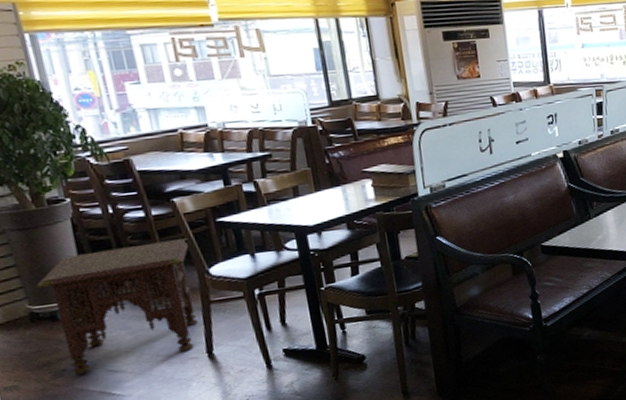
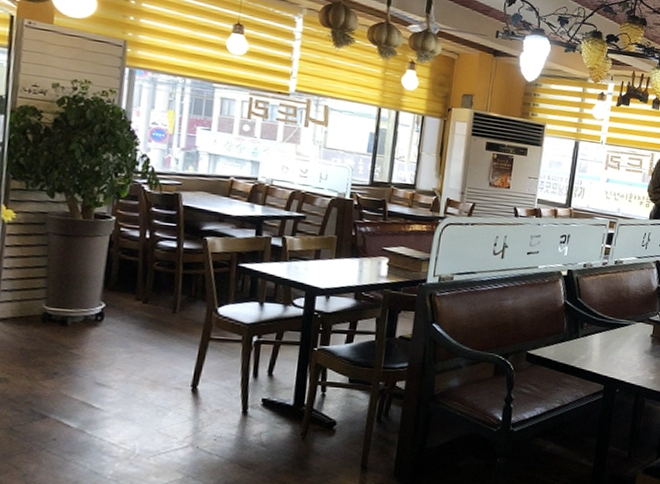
side table: present [35,238,199,375] -> none [57,268,209,381]

